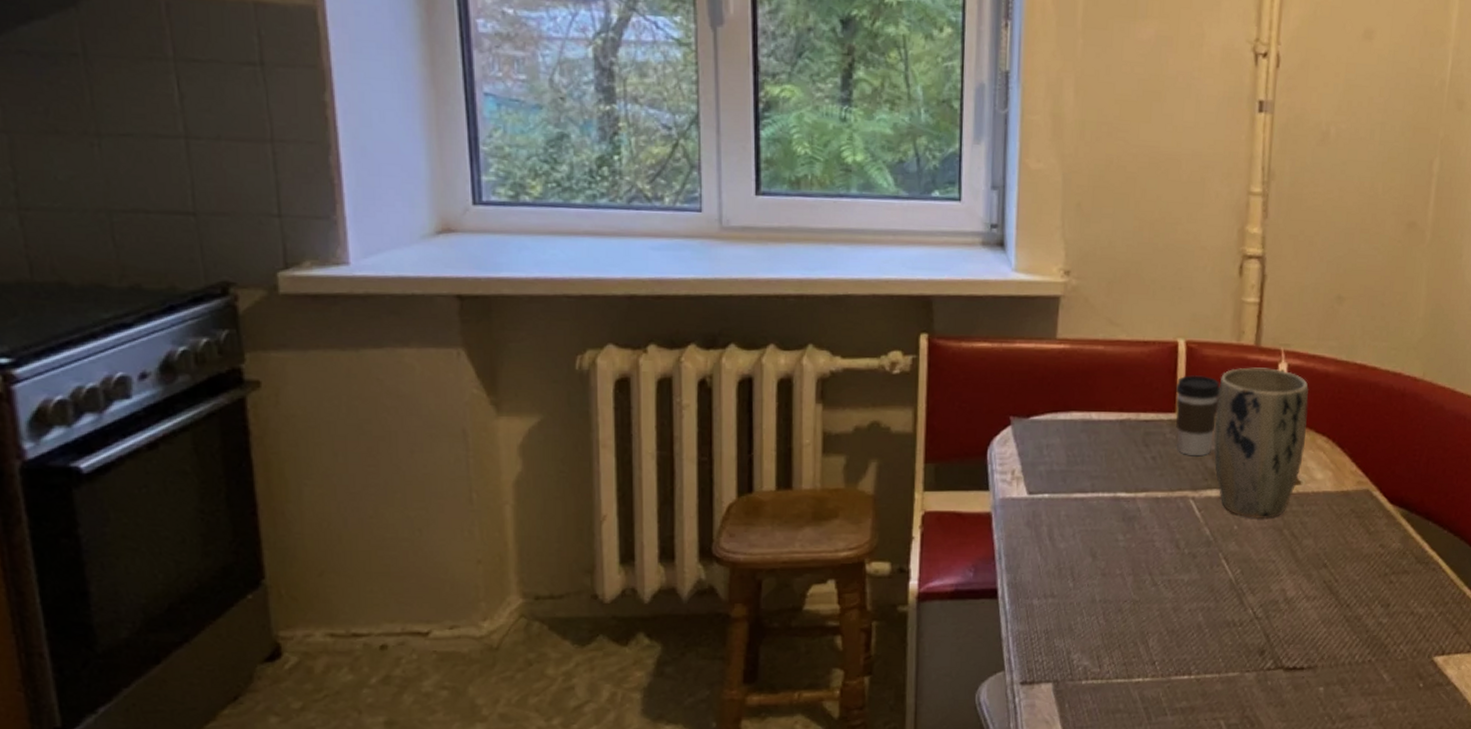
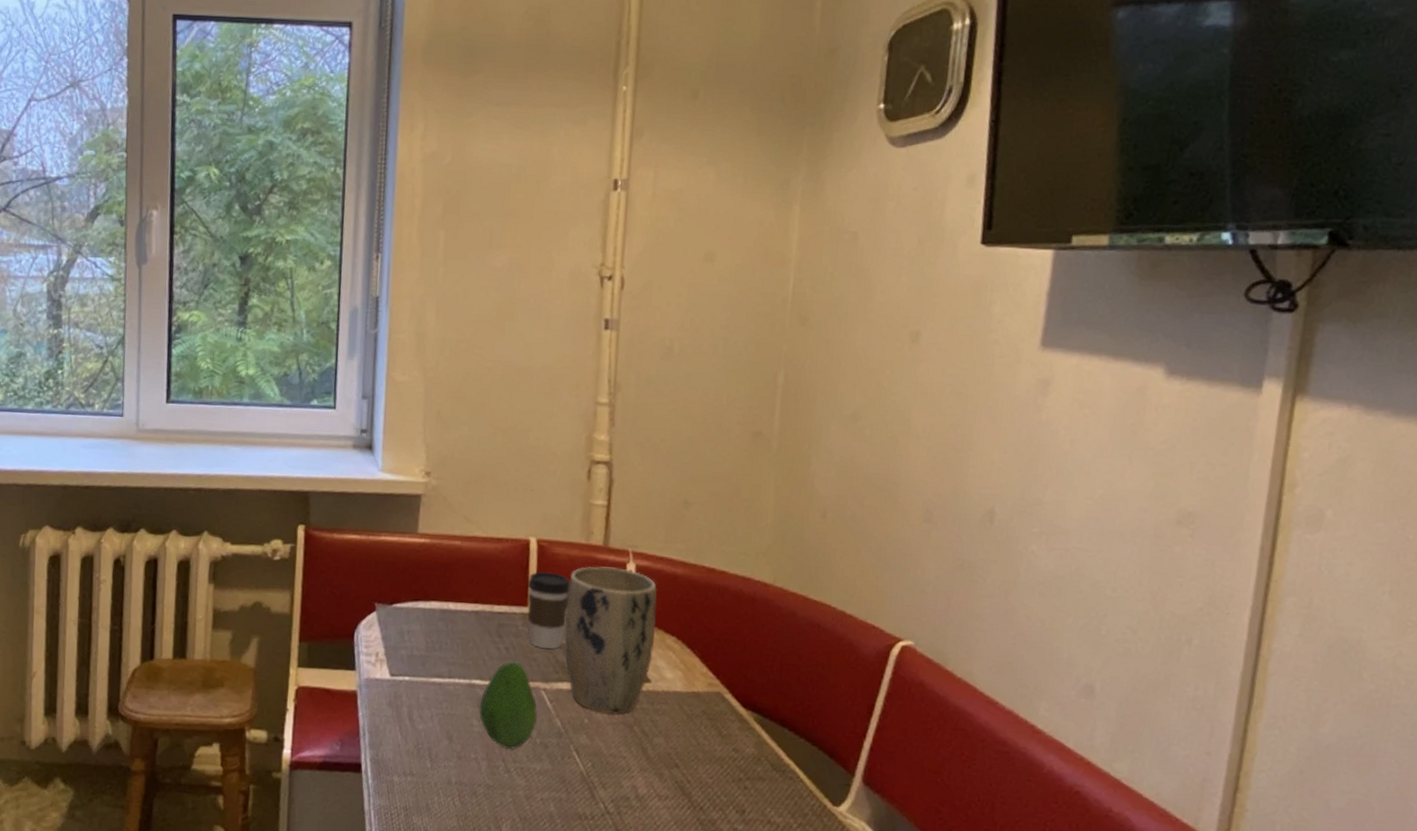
fruit: none [1124,469,1186,562] -> present [479,660,538,749]

